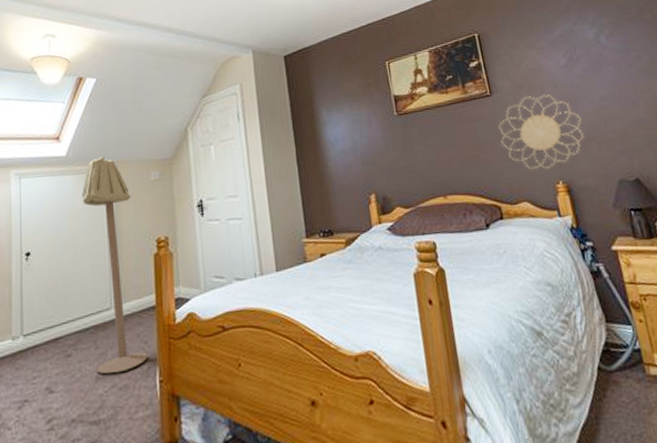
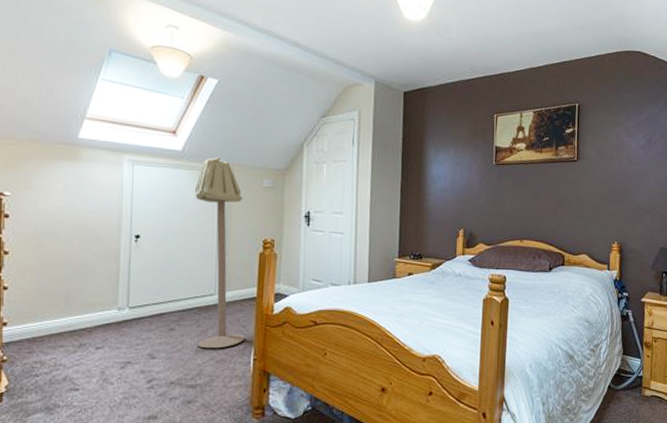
decorative wall piece: present [498,94,584,170] -> none [576,167,645,231]

